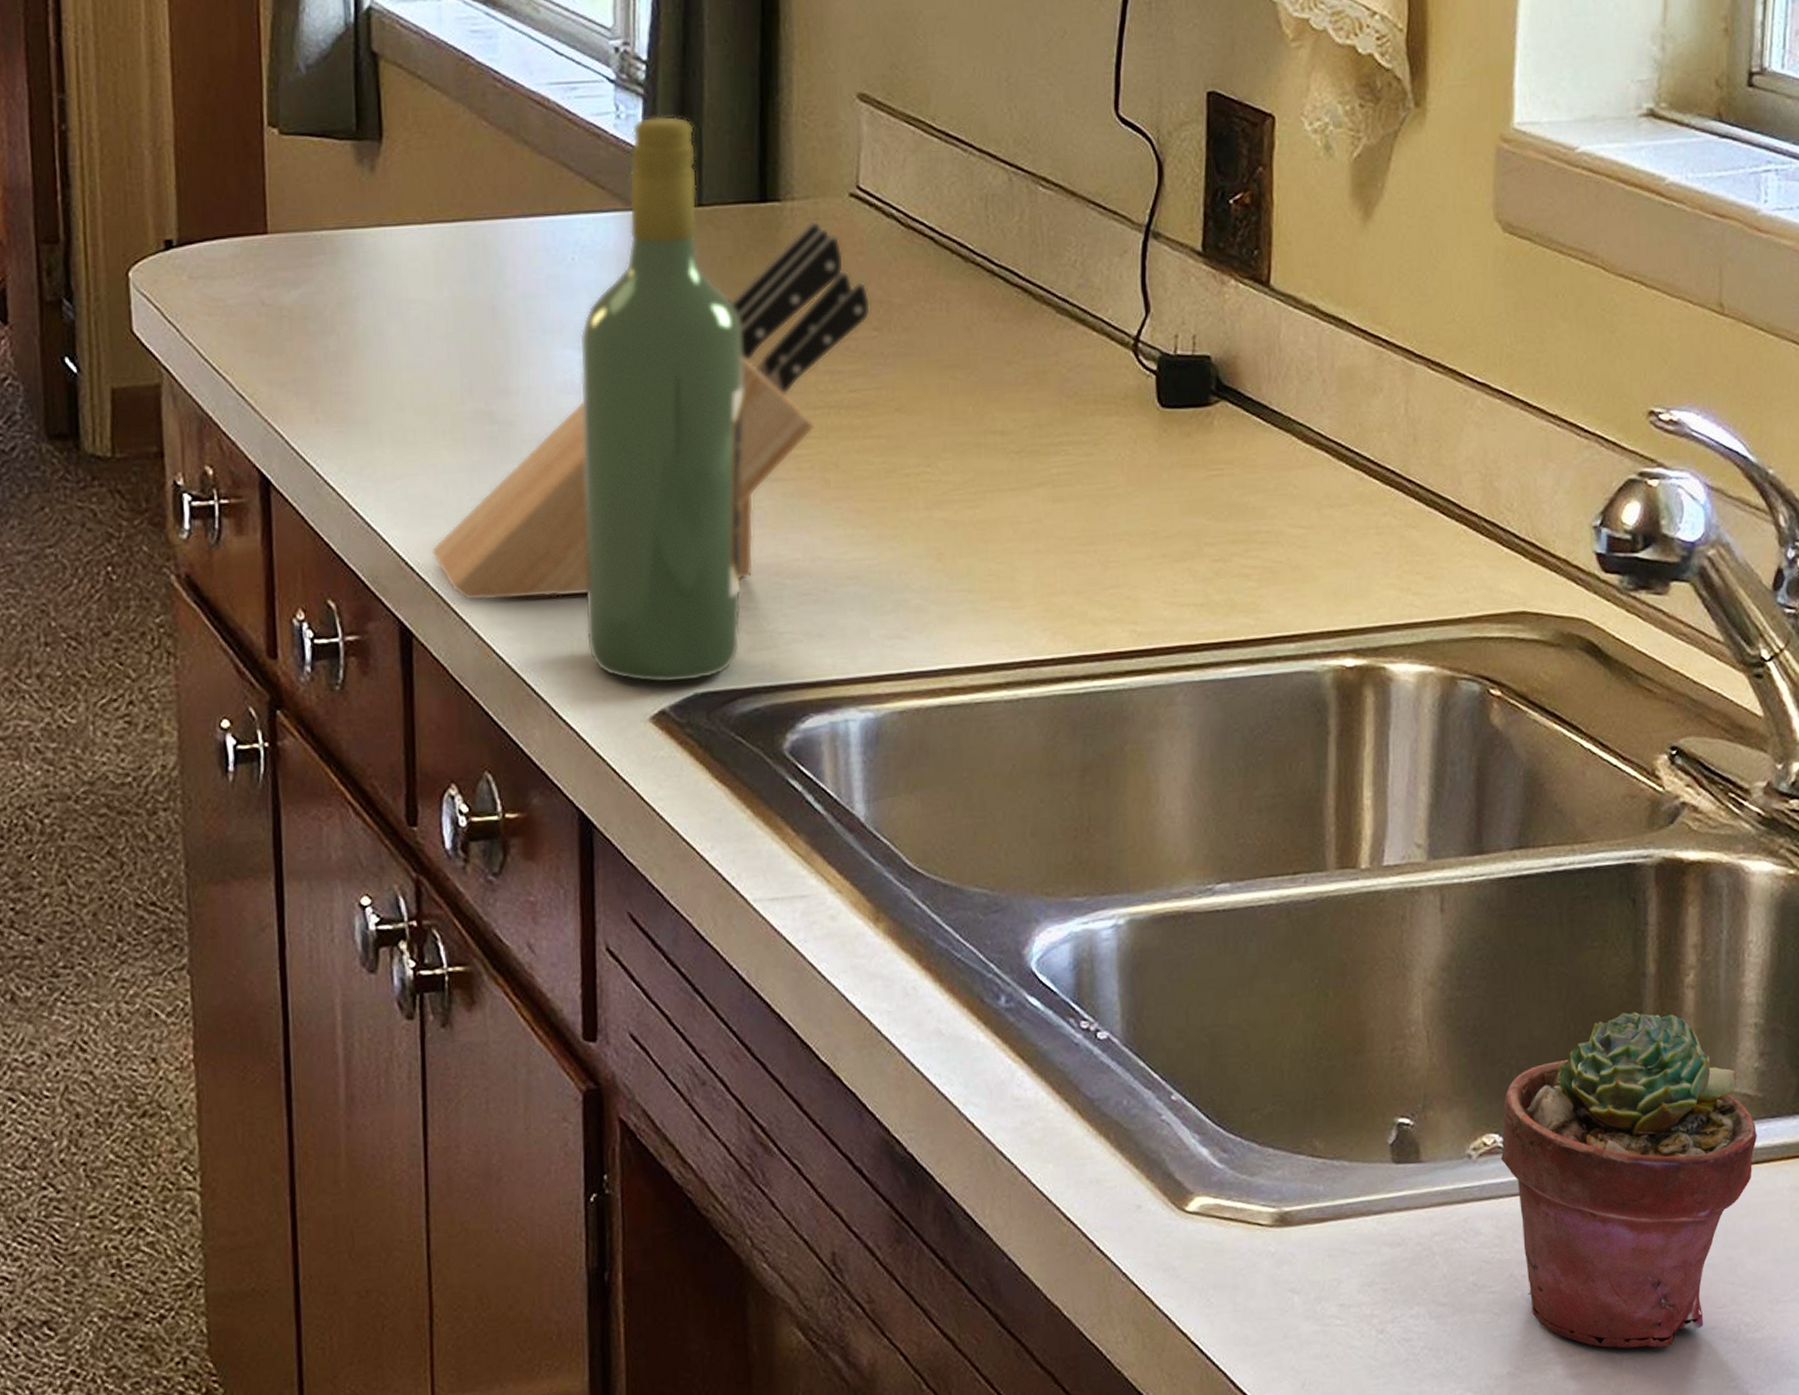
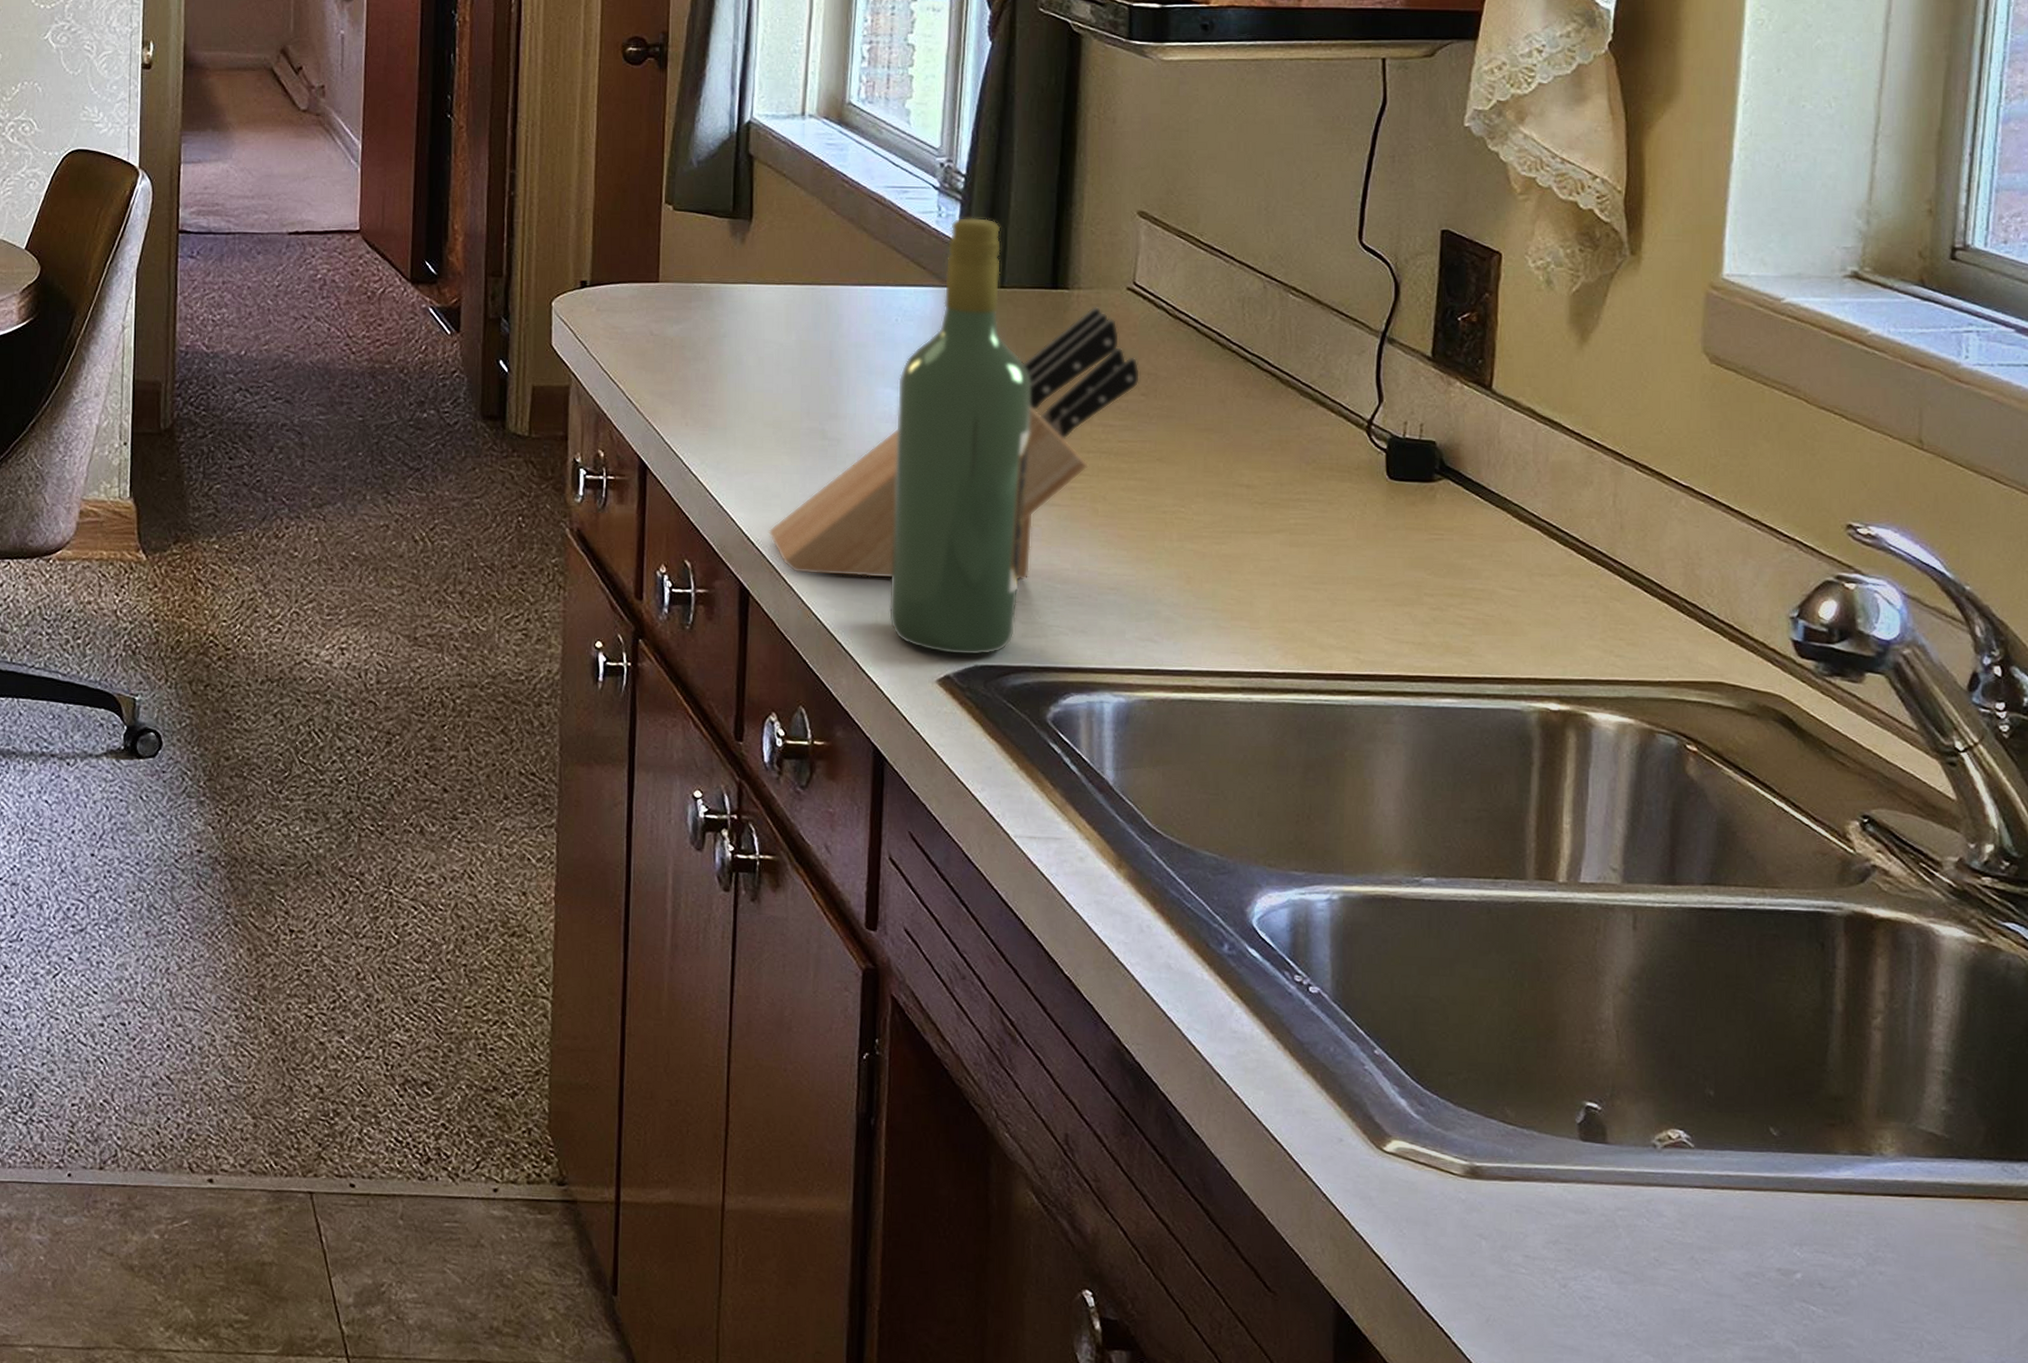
potted succulent: present [1501,1011,1757,1349] -> none [1685,1042,1943,1349]

